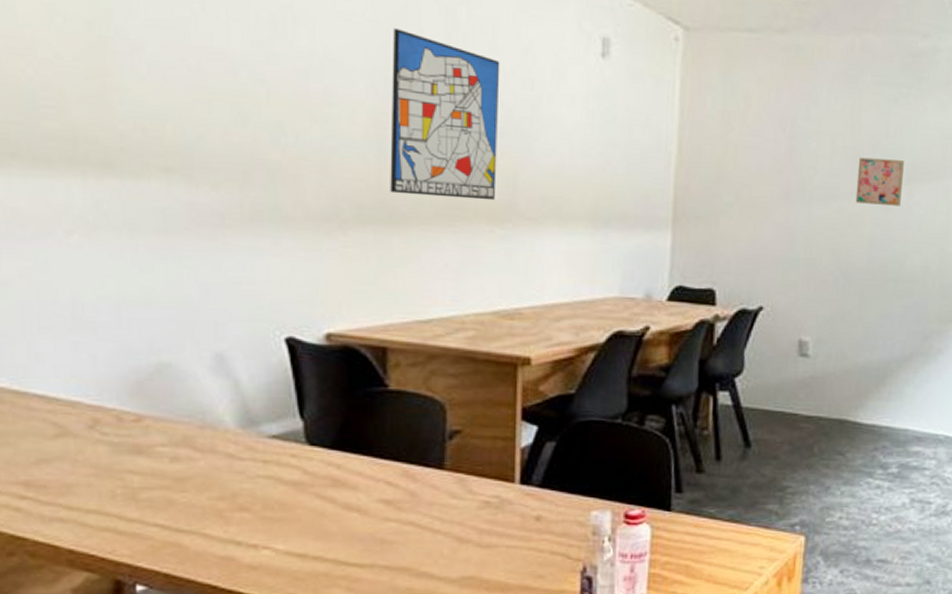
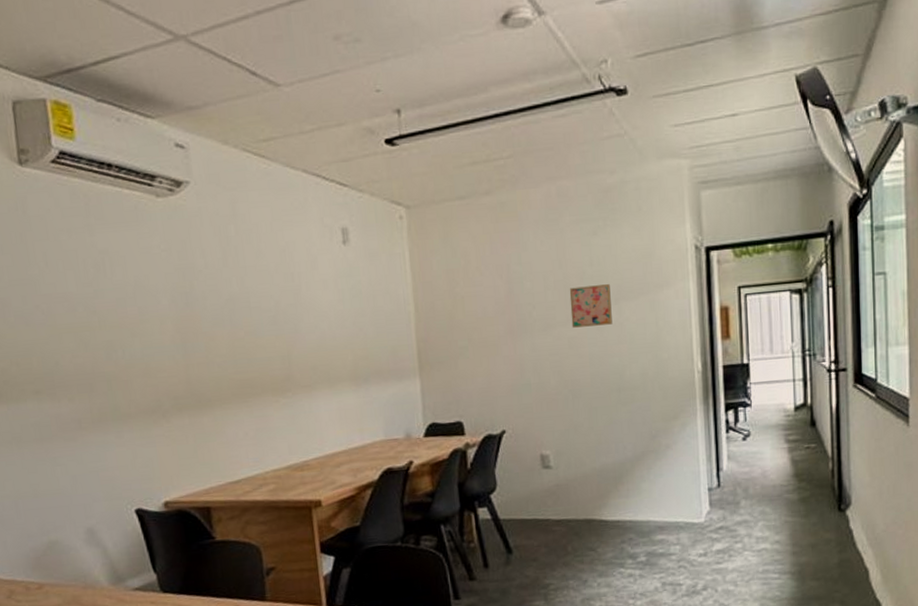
wall art: present [390,28,500,201] -> none [182,252,276,383]

